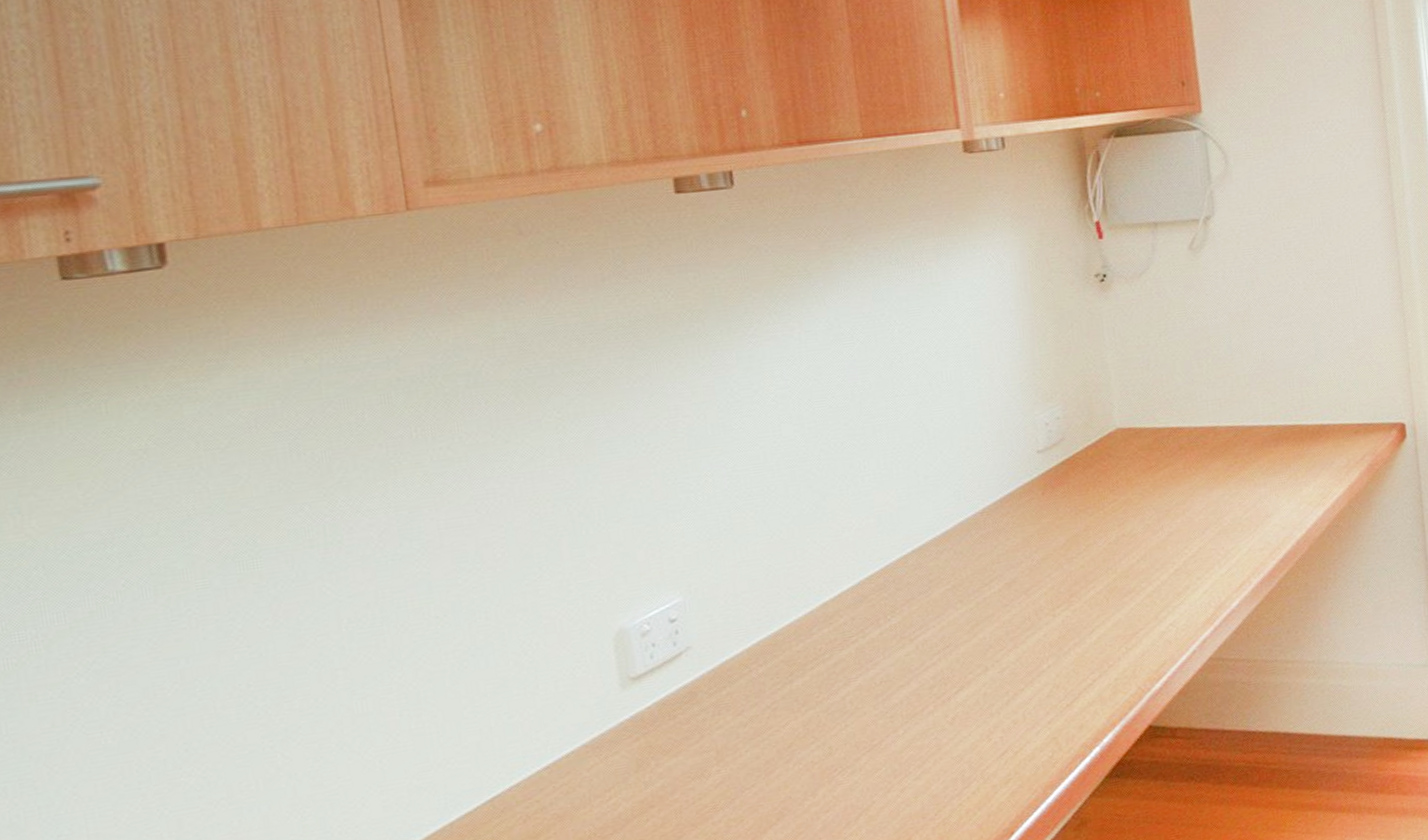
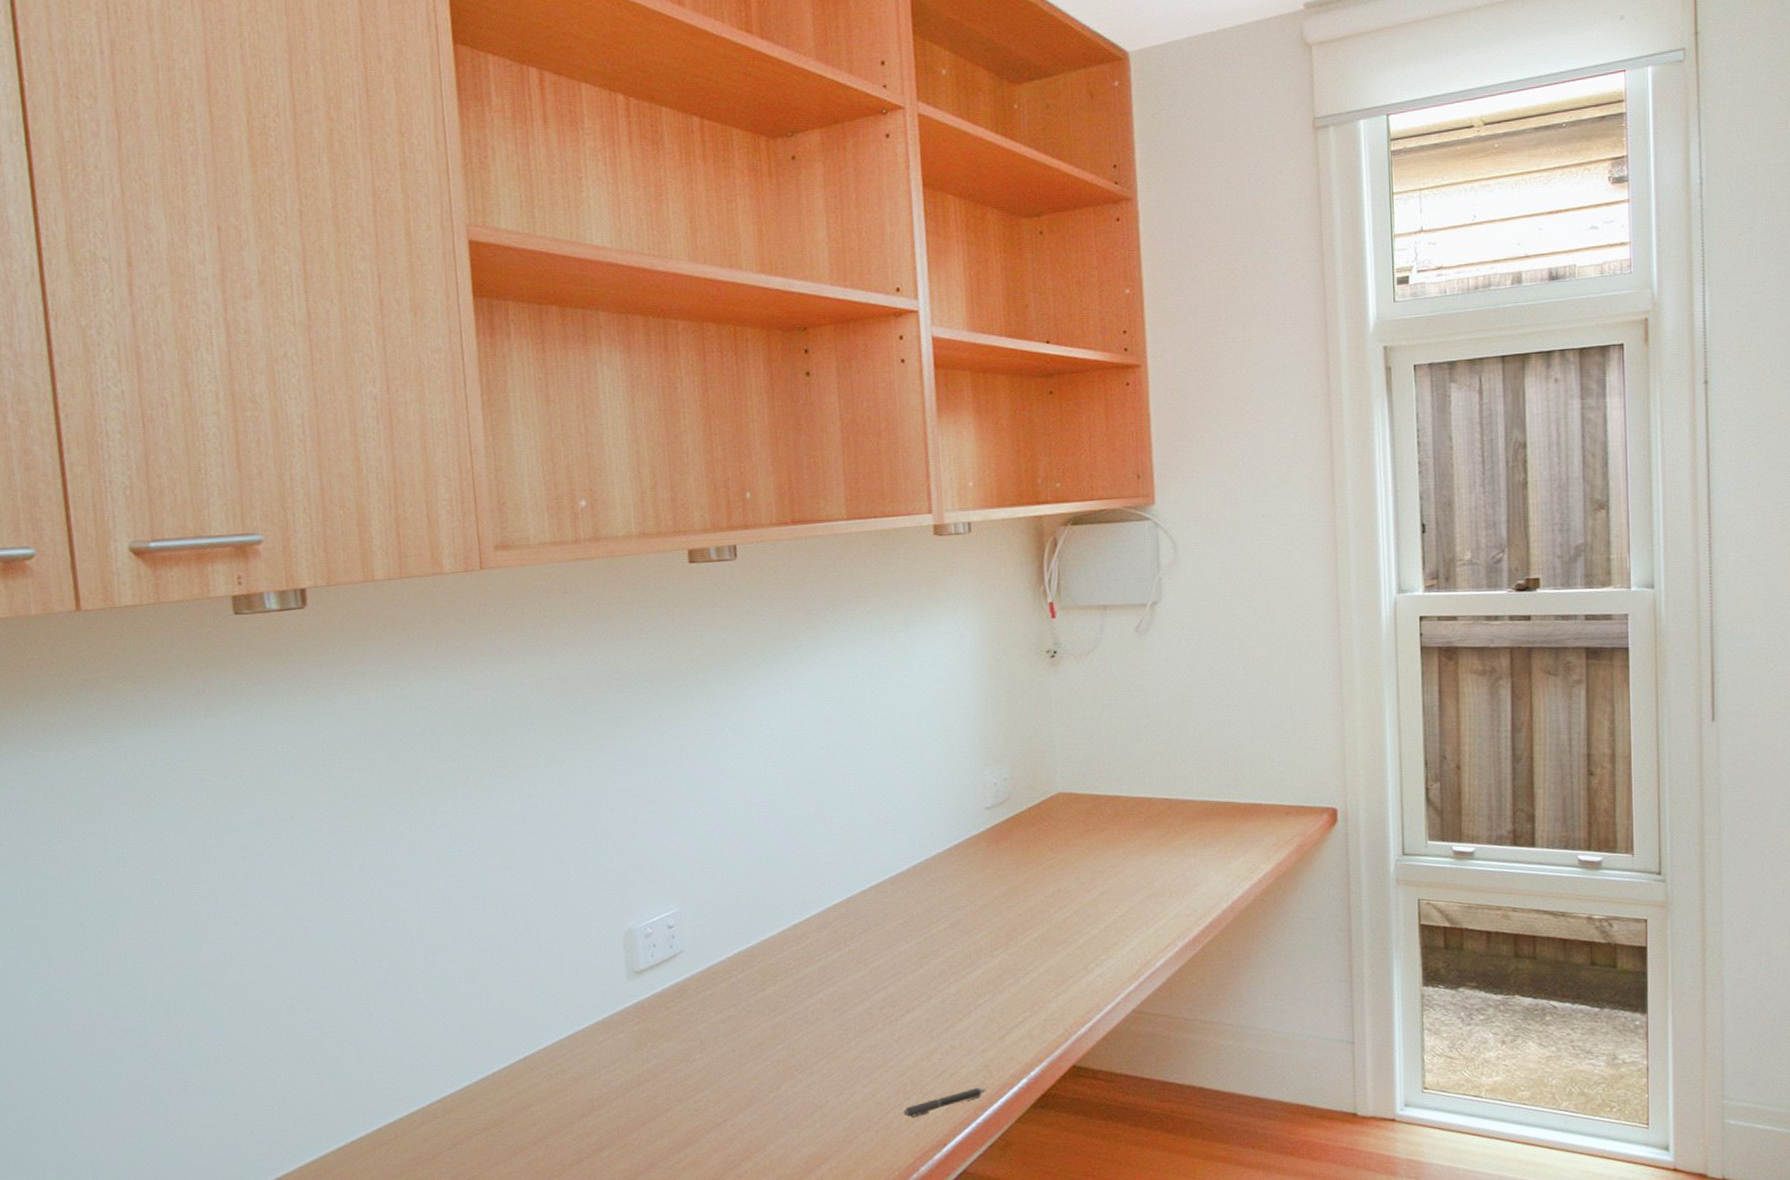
pen: none [962,763,1056,809] -> present [903,1088,987,1119]

